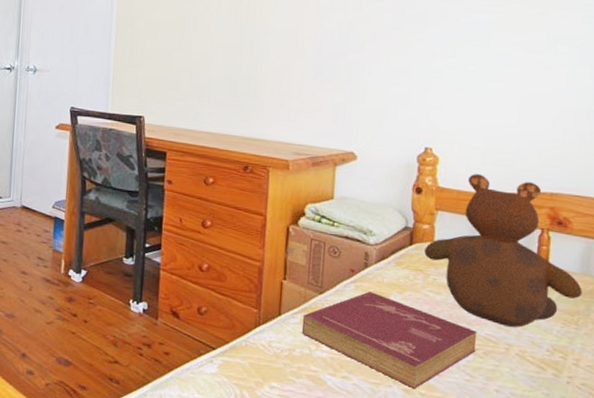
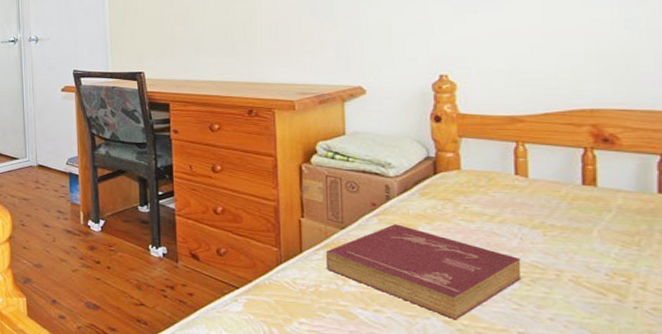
teddy bear: present [424,174,582,327] -> none [451,97,641,252]

